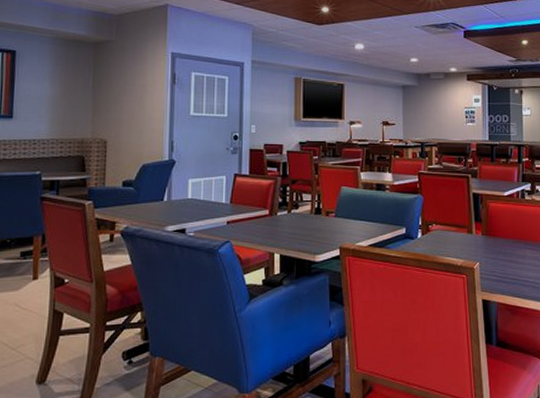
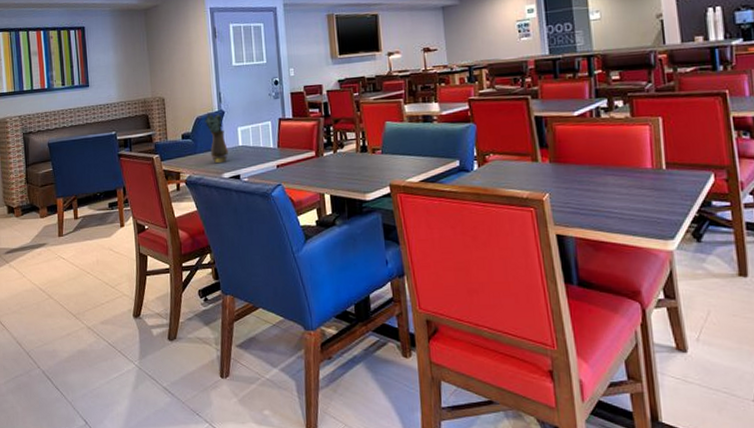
vase: none [151,159,175,214] -> present [204,111,228,163]

